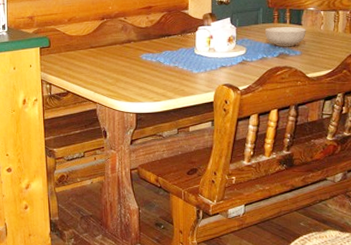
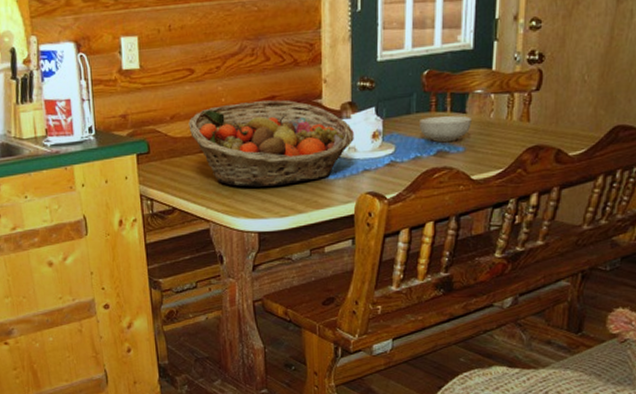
fruit basket: none [82,9,213,77] -> present [188,99,354,187]

